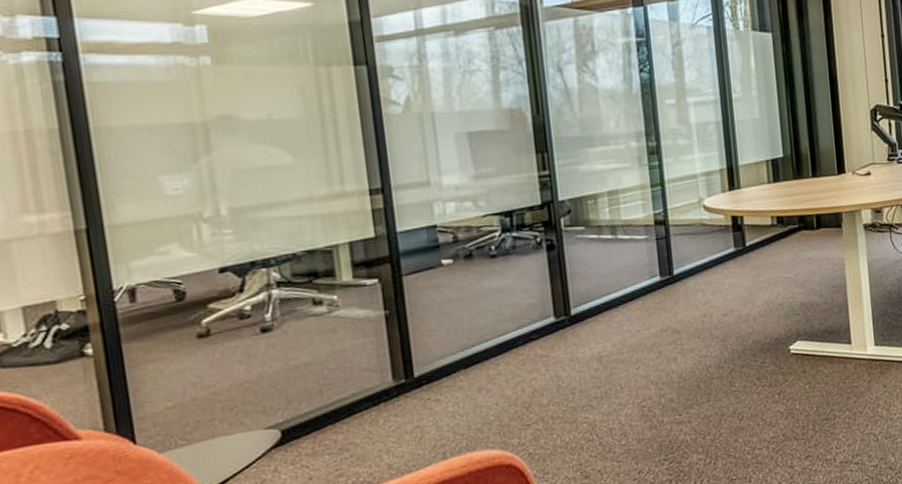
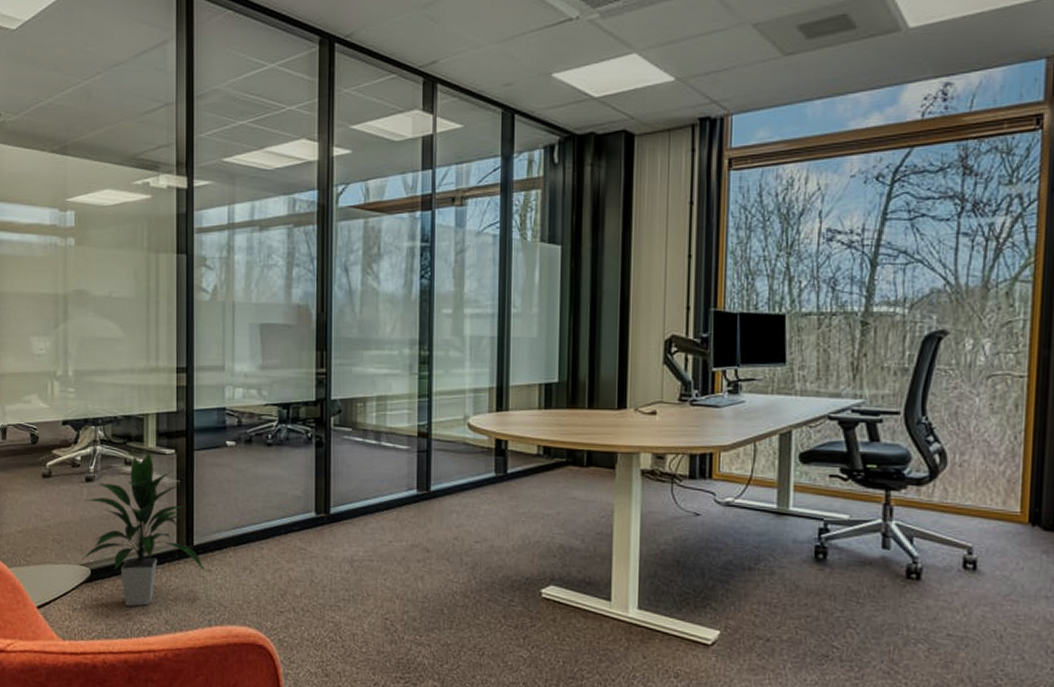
indoor plant: none [262,286,431,461] -> present [82,452,205,607]

